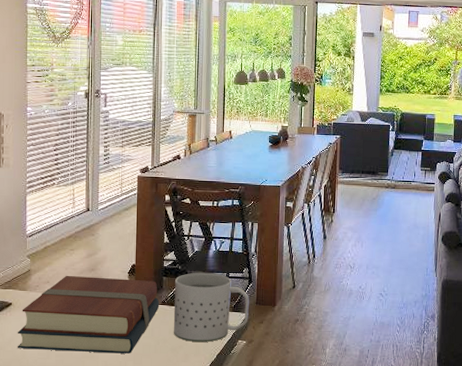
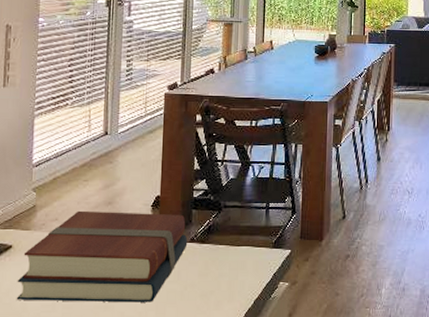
mug: present [173,272,250,342] -> none [203,203,293,285]

